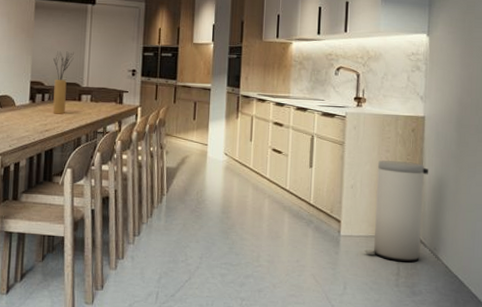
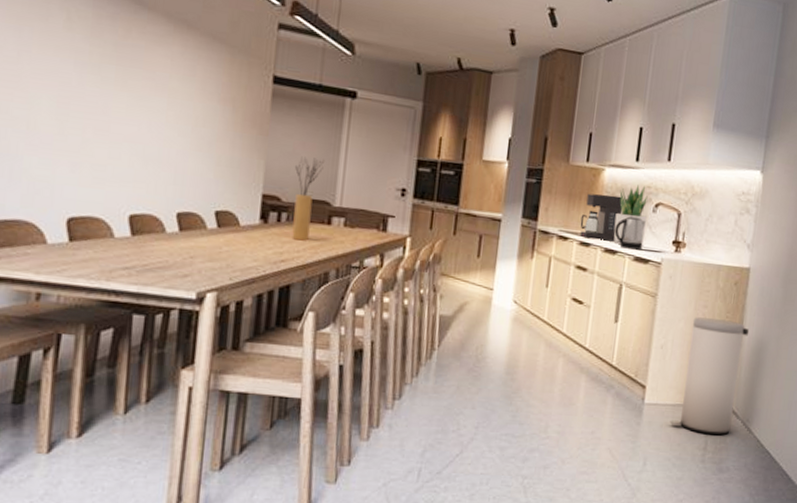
coffee maker: none [275,63,309,101] -> present [580,193,623,242]
planter: none [303,53,331,104] -> present [613,185,649,245]
kettle: none [304,79,330,107] -> present [614,216,646,250]

